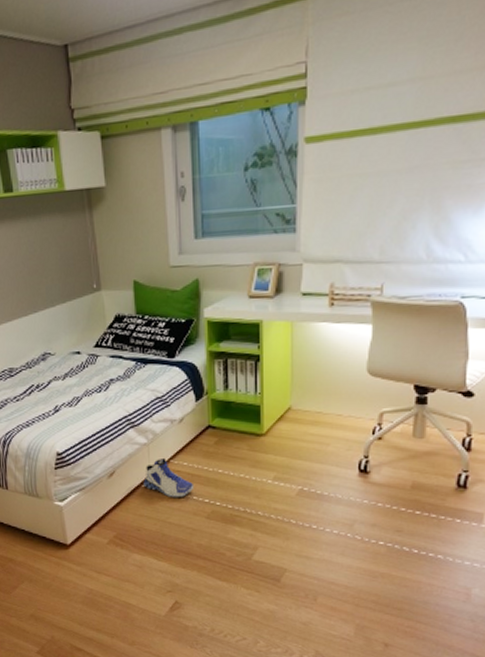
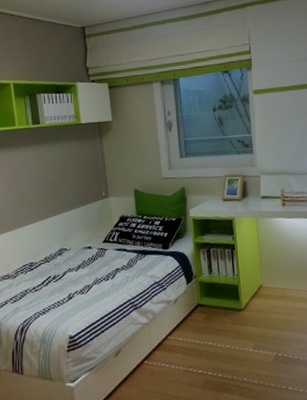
sneaker: present [143,457,195,497] -> none [145,334,189,371]

